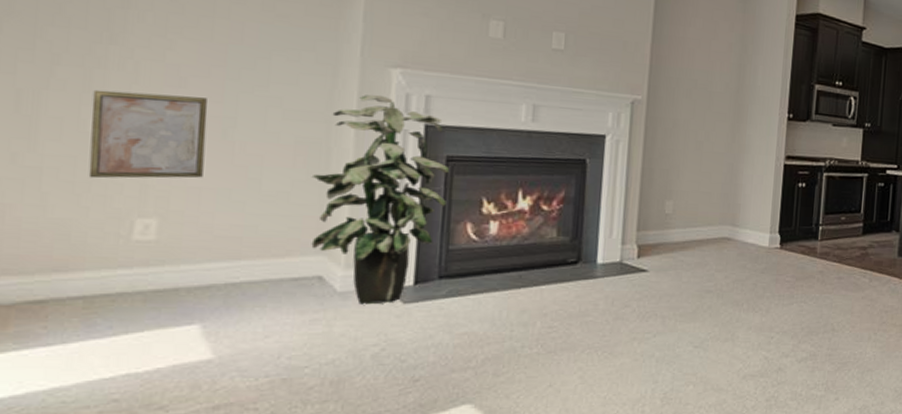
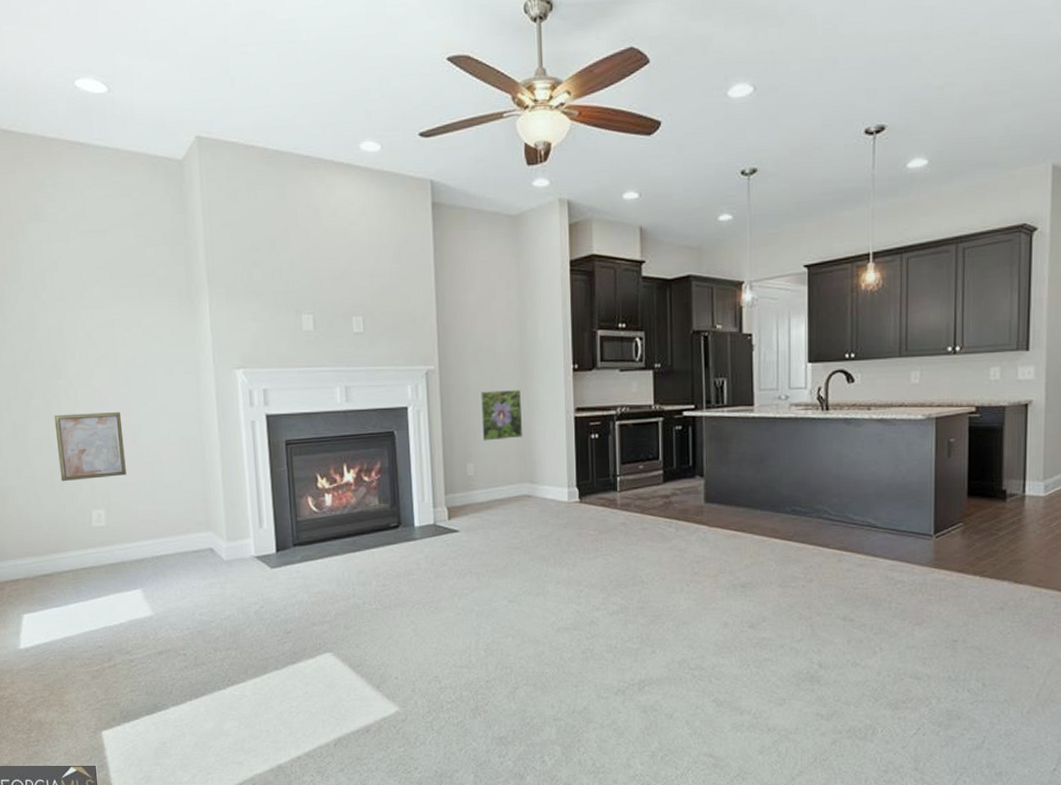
indoor plant: present [311,95,450,305] -> none [194,394,290,570]
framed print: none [685,128,734,180] -> present [478,390,523,441]

